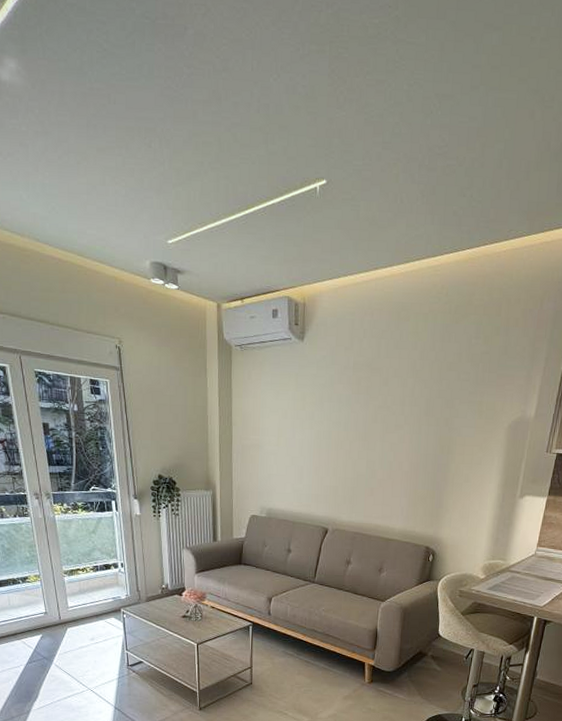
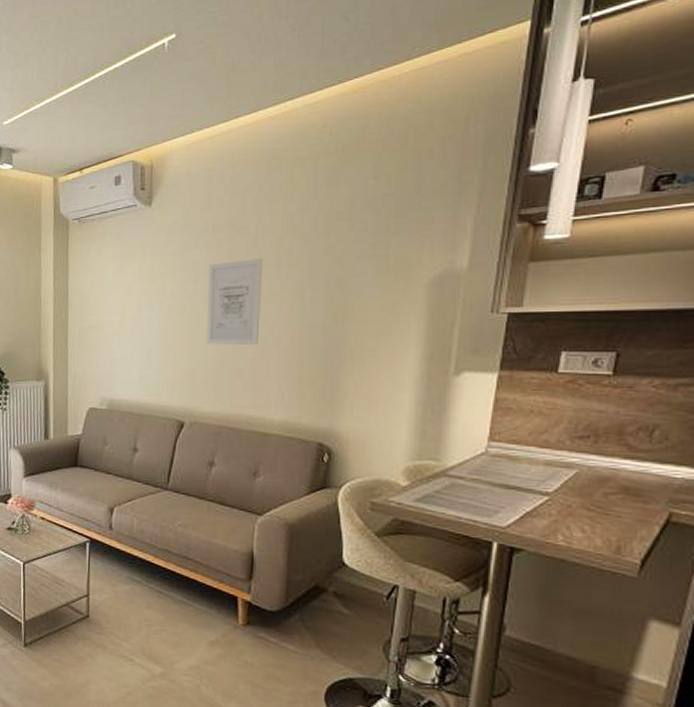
wall art: none [346,396,392,468] -> present [206,258,263,345]

